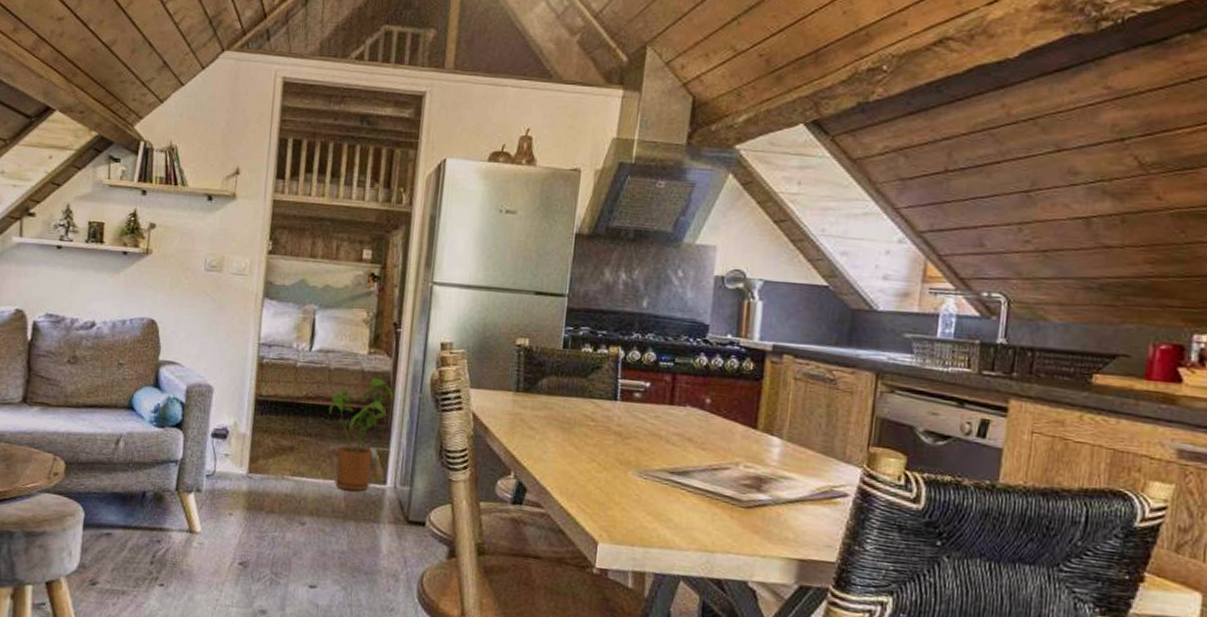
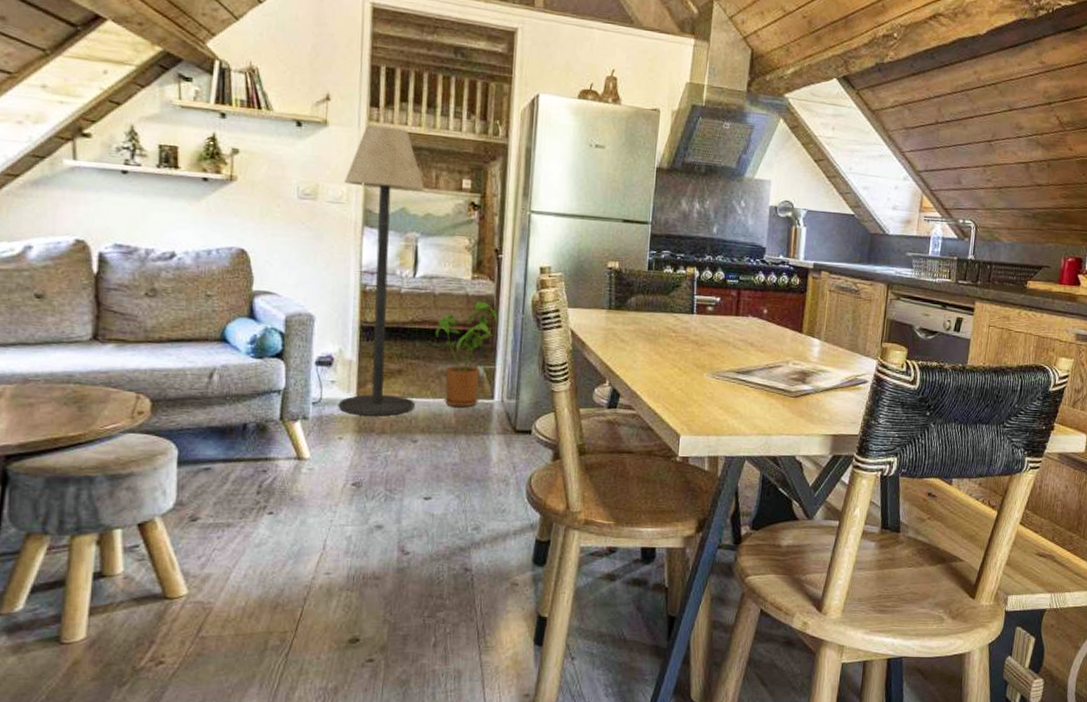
floor lamp: none [230,197,326,494] -> present [338,125,425,416]

